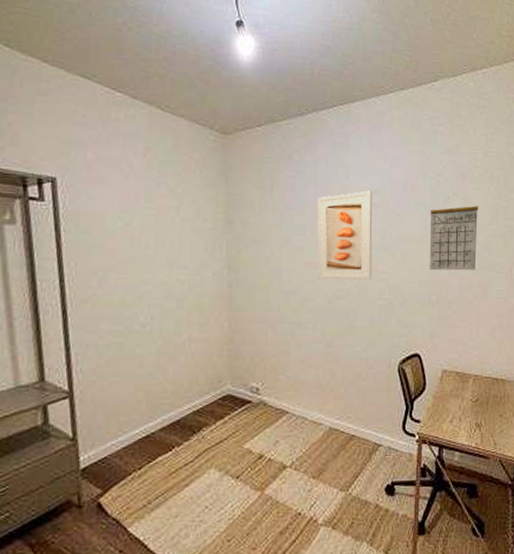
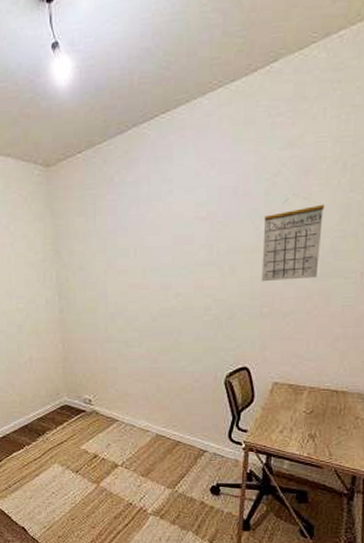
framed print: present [317,191,373,280] -> none [139,204,198,299]

